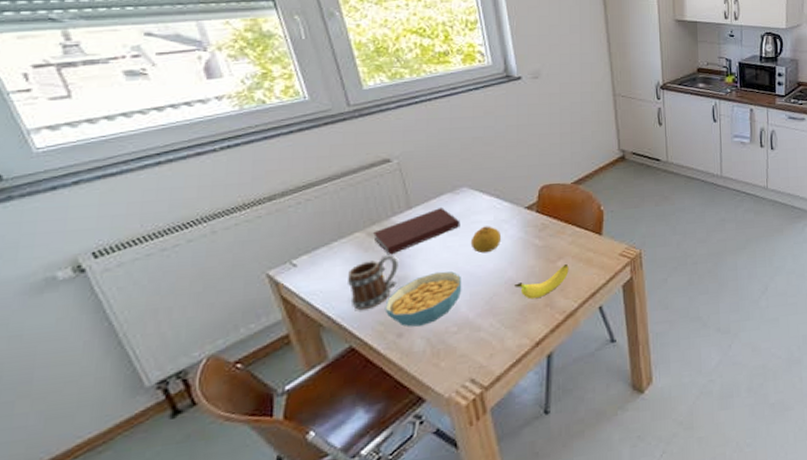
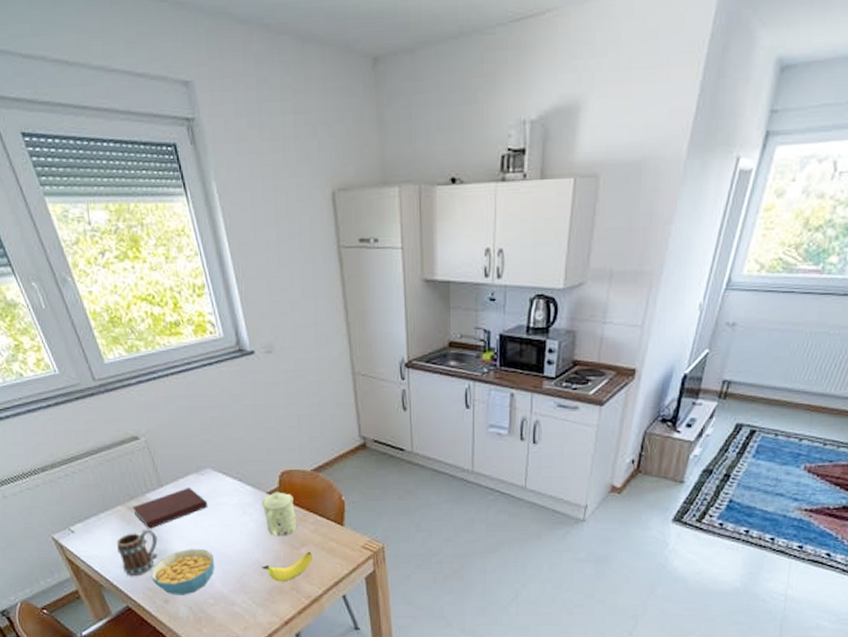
fruit: present [470,226,502,254] -> none [218,508,247,535]
mug: none [518,206,555,252] -> present [260,492,298,537]

